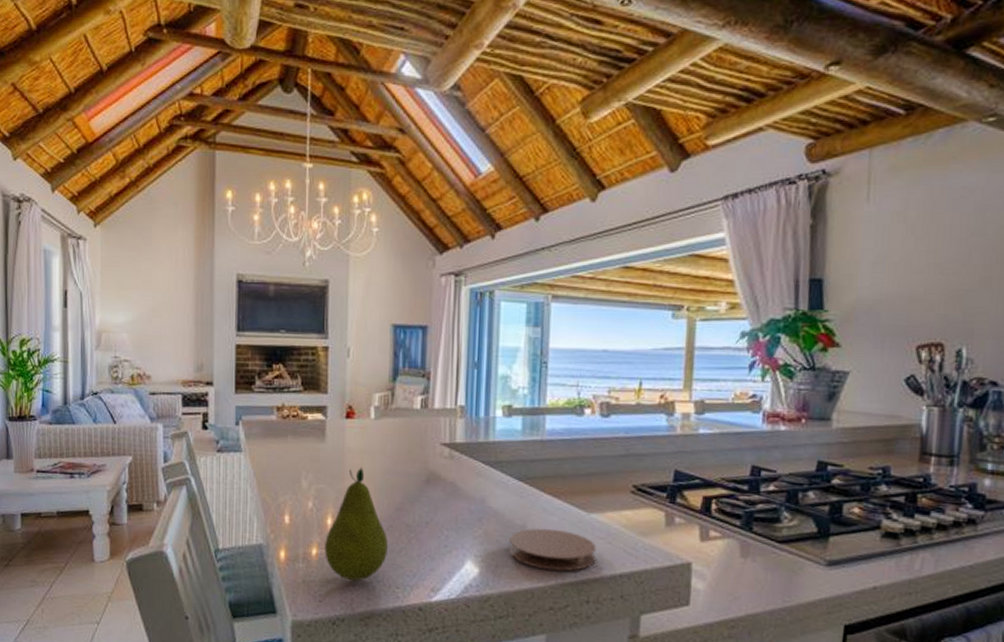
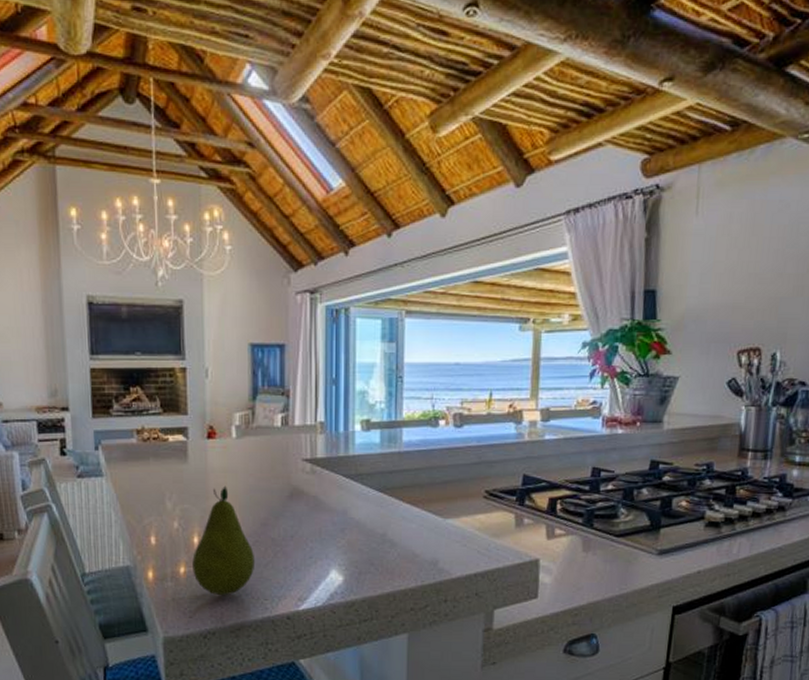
coaster: present [509,528,597,571] -> none [371,535,453,574]

